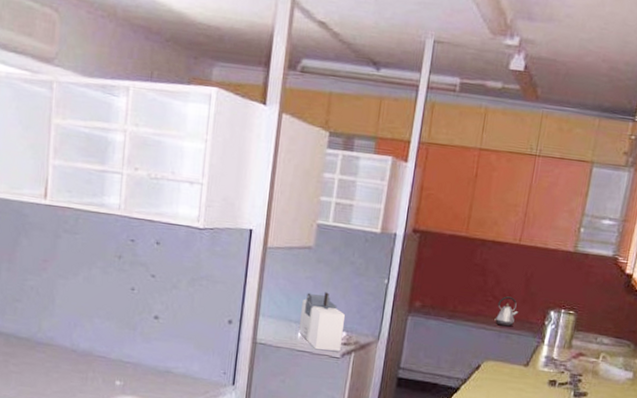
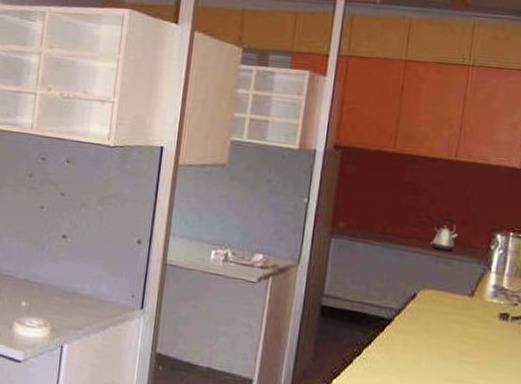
printer: present [299,292,346,351] -> none [212,211,262,275]

